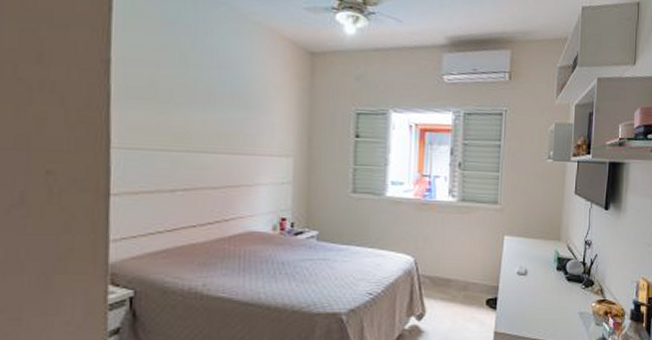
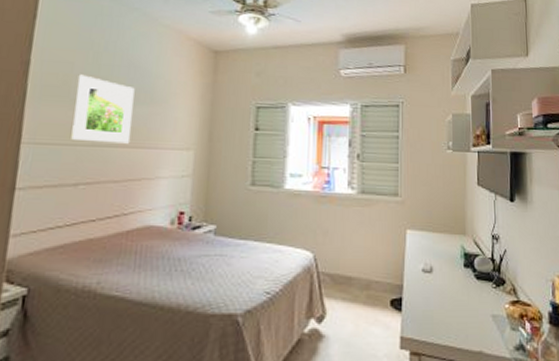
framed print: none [164,75,227,150] -> present [71,74,135,144]

